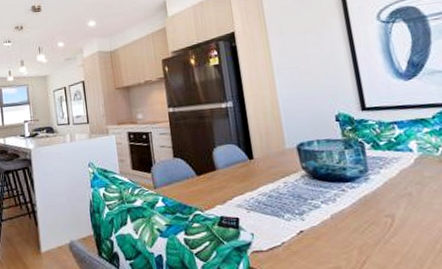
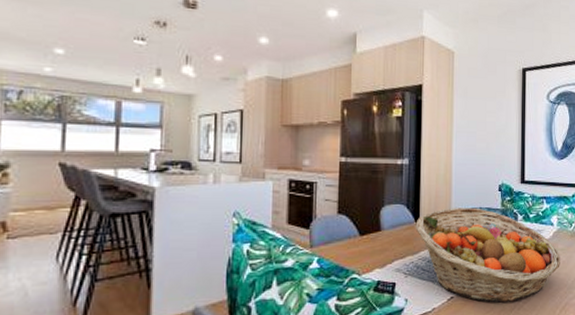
fruit basket: none [250,140,432,237] -> present [415,207,560,303]

